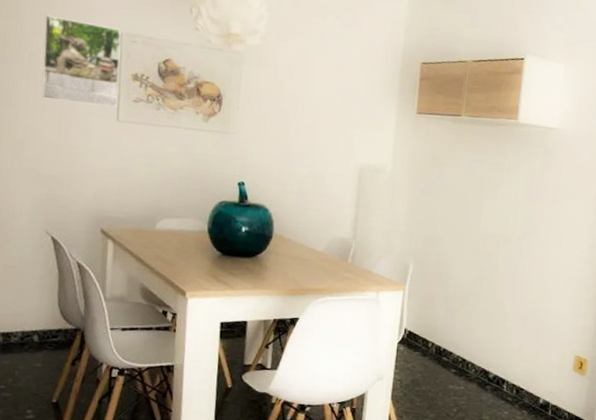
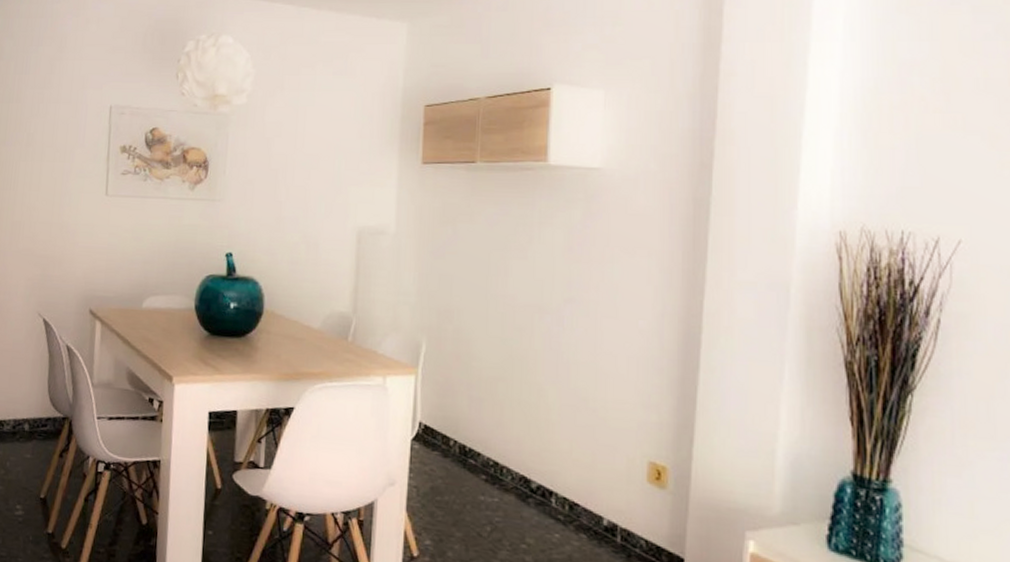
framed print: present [41,14,121,107] -> none [37,95,111,182]

